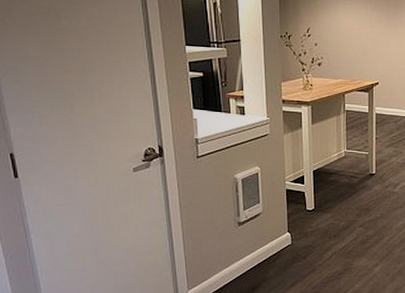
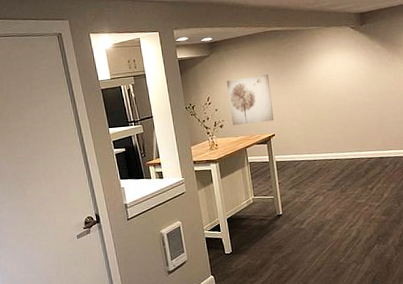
wall art: none [331,11,381,67] -> present [227,74,274,126]

